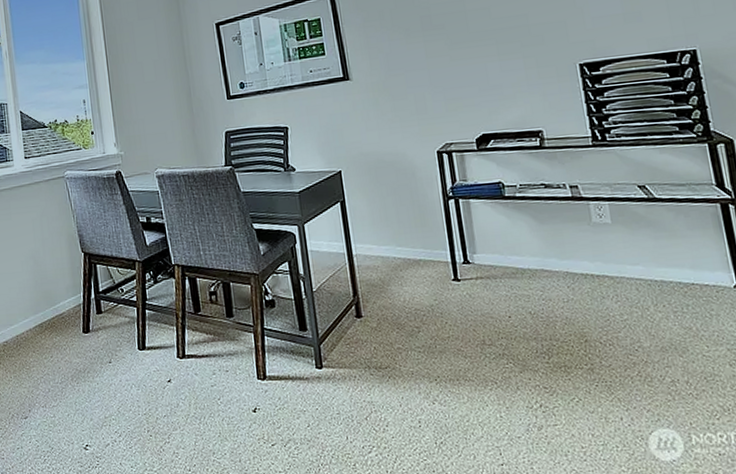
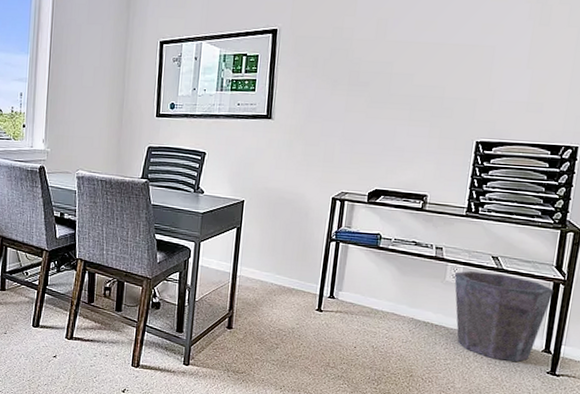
waste bin: none [601,204,725,305] -> present [454,271,554,362]

